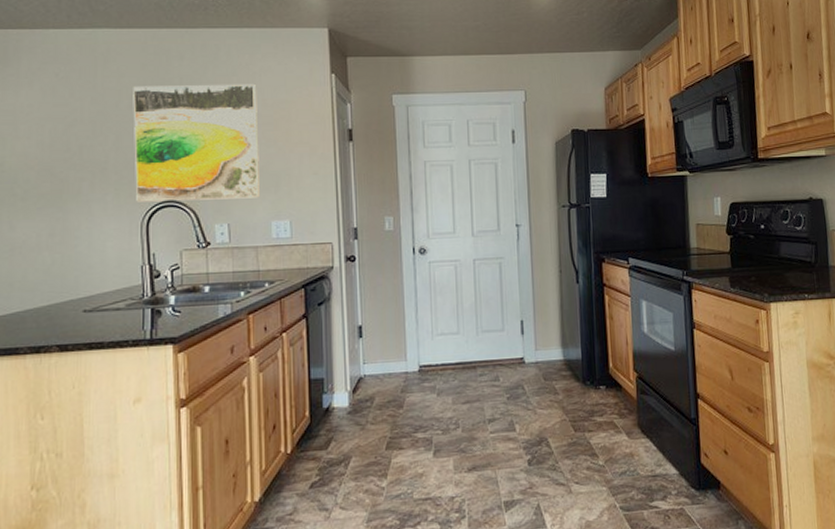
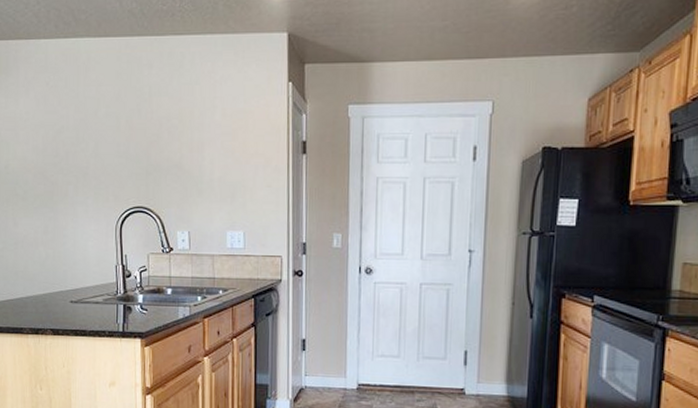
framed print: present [133,83,261,202] -> none [109,92,218,208]

